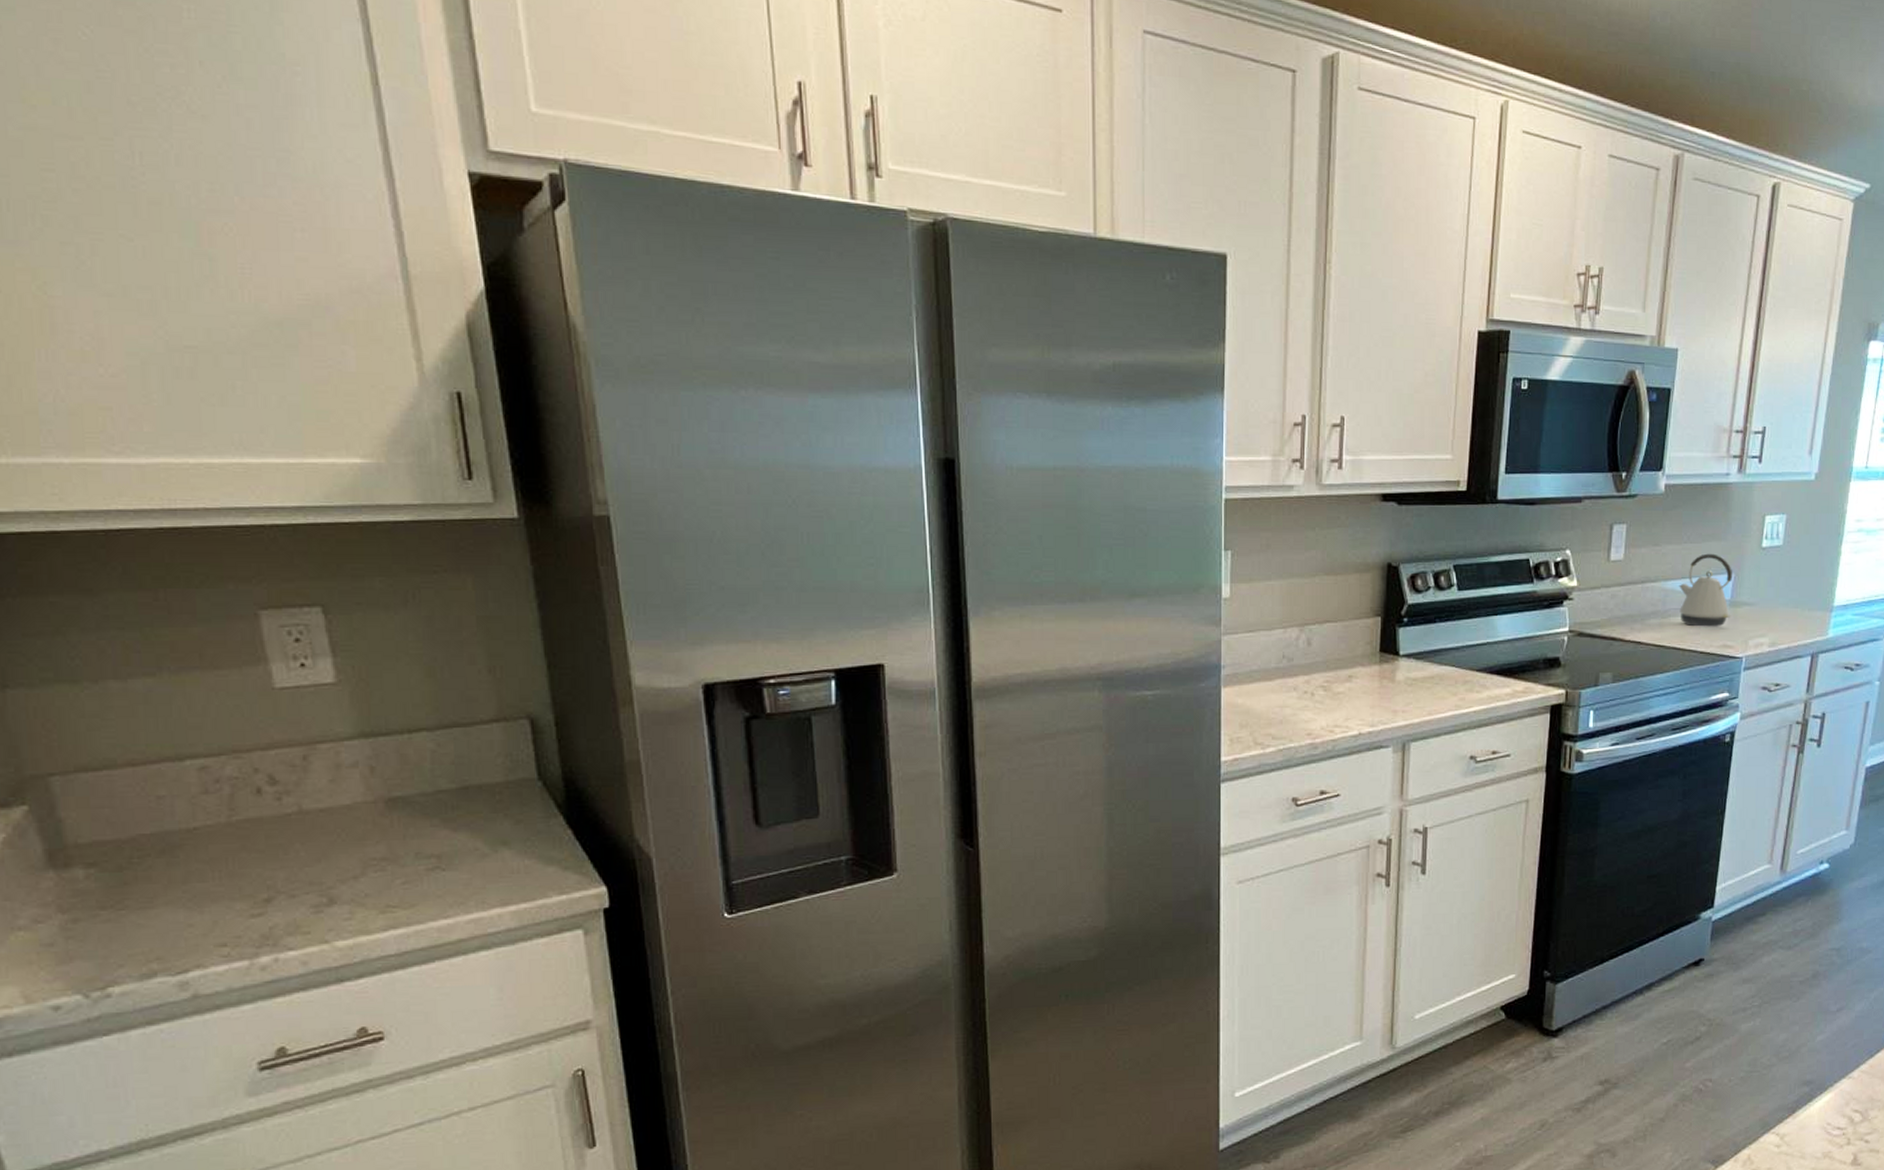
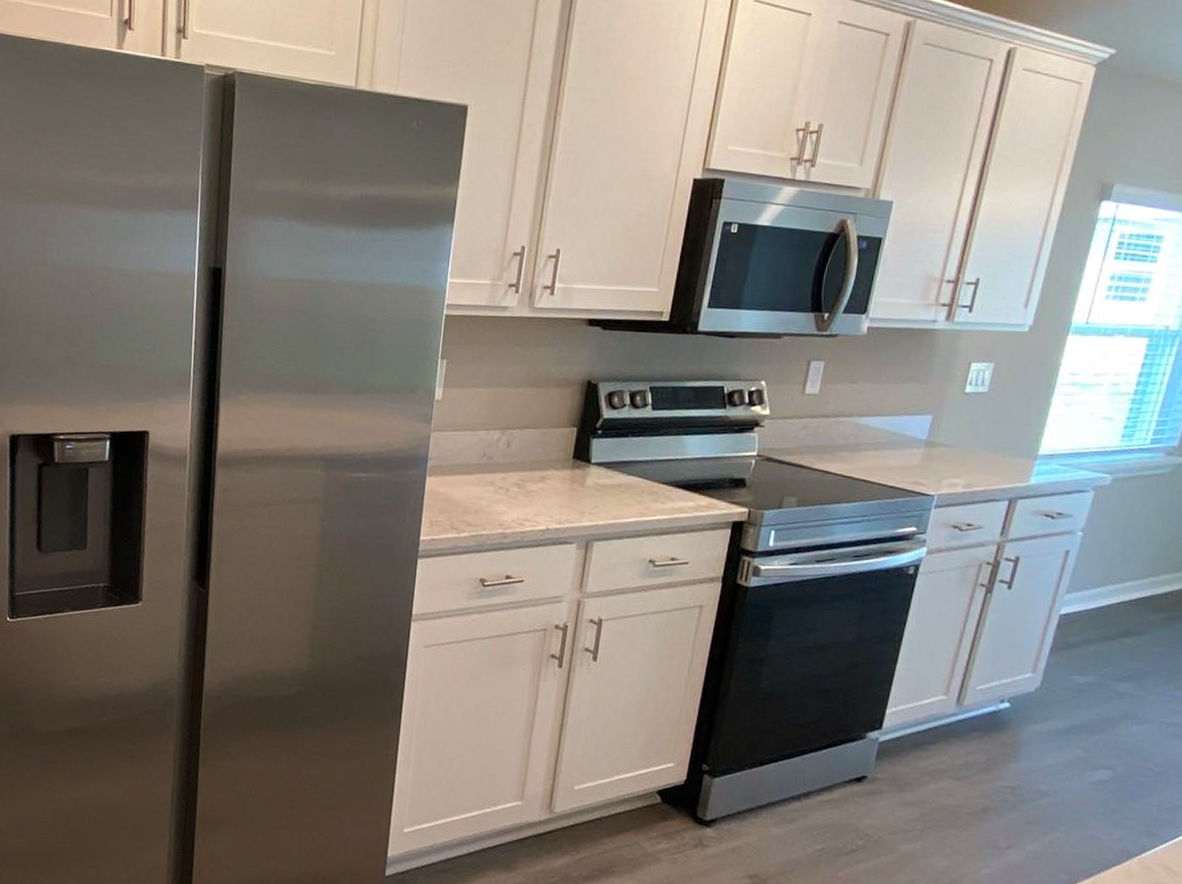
kettle: present [1679,553,1733,627] -> none [872,394,932,465]

